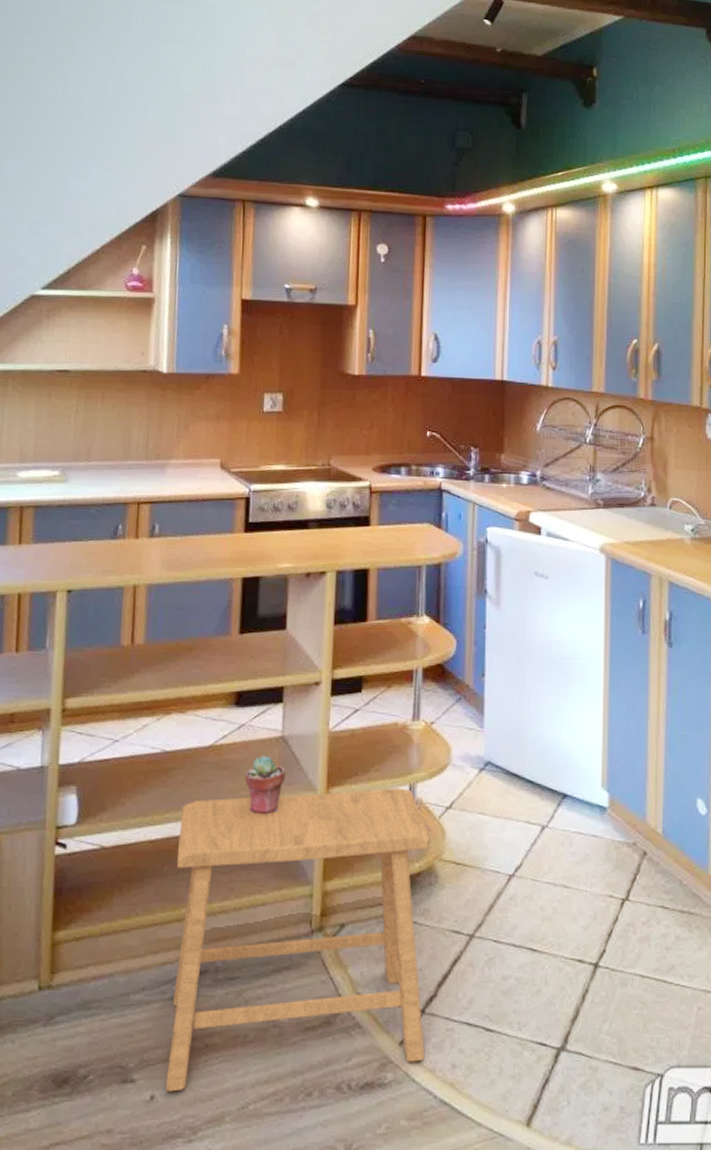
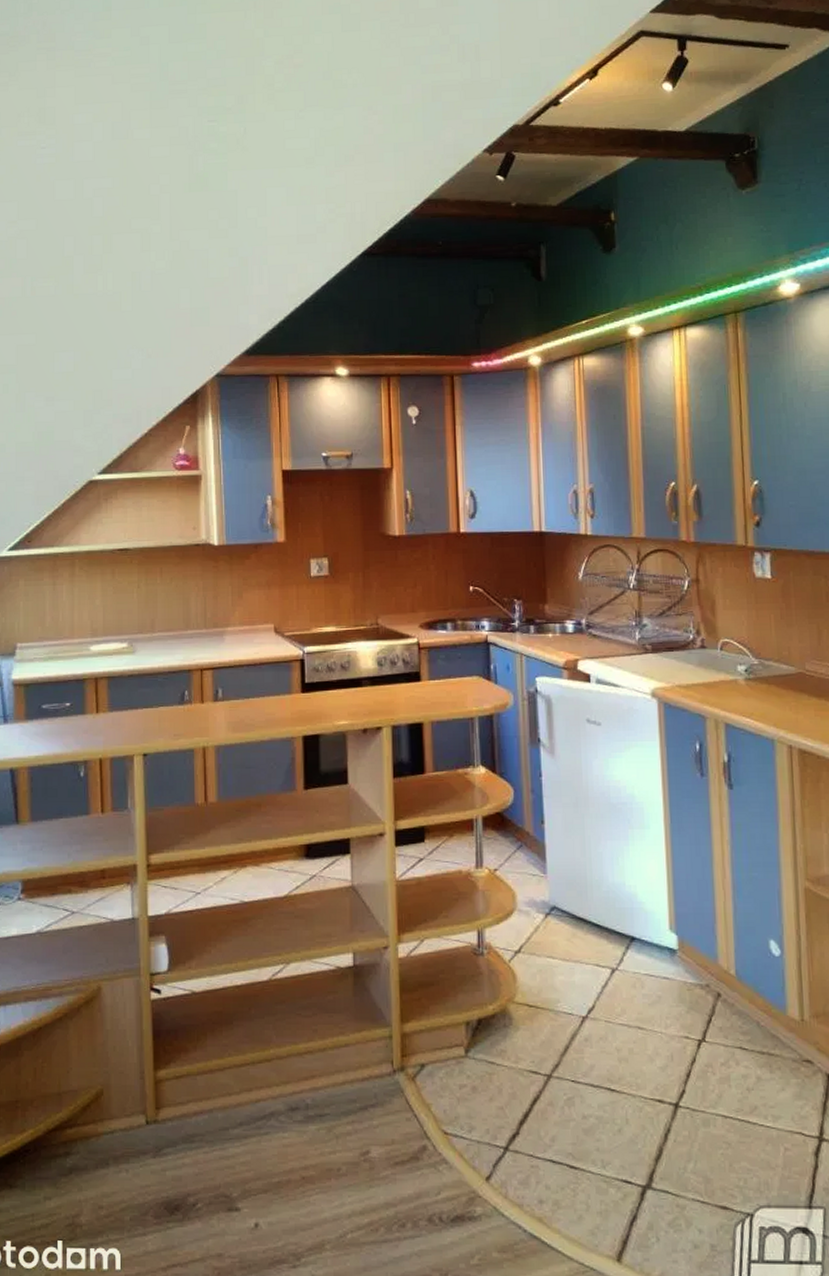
stool: present [165,787,430,1092] -> none [262,933,512,1220]
potted succulent: present [244,755,286,815] -> none [319,904,358,961]

